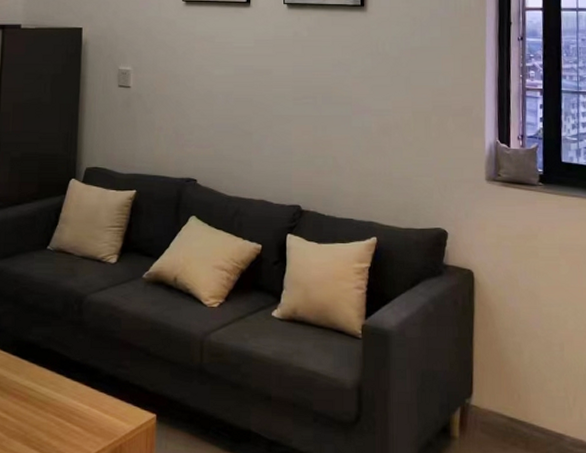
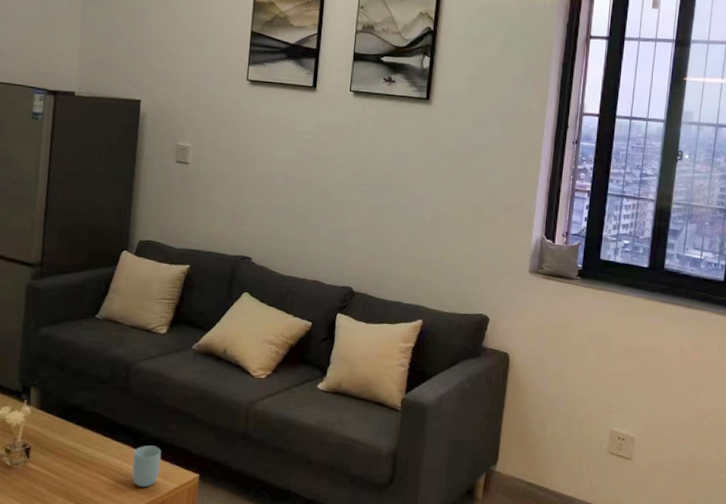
cup: none [88,383,117,430] -> present [132,445,162,487]

